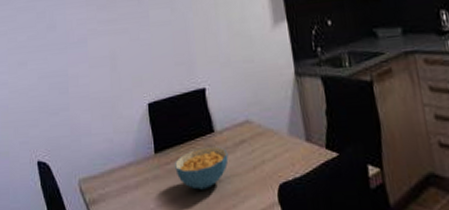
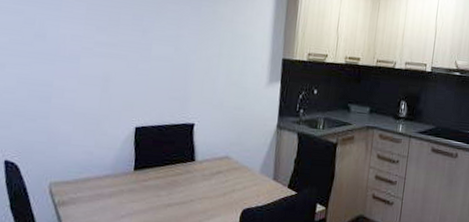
cereal bowl: present [175,146,229,190] -> none [151,172,204,206]

